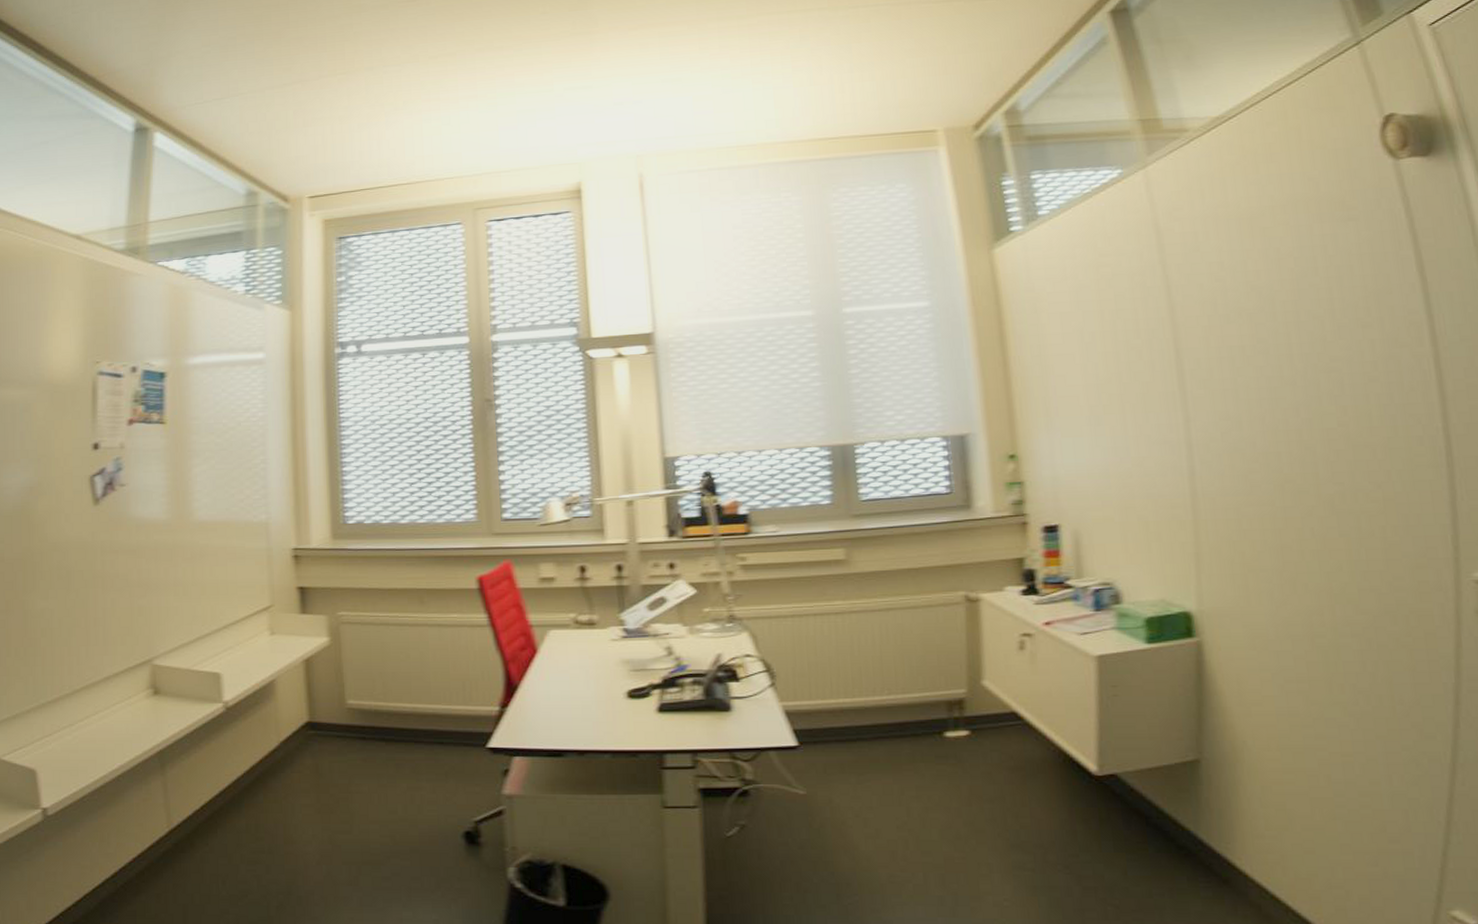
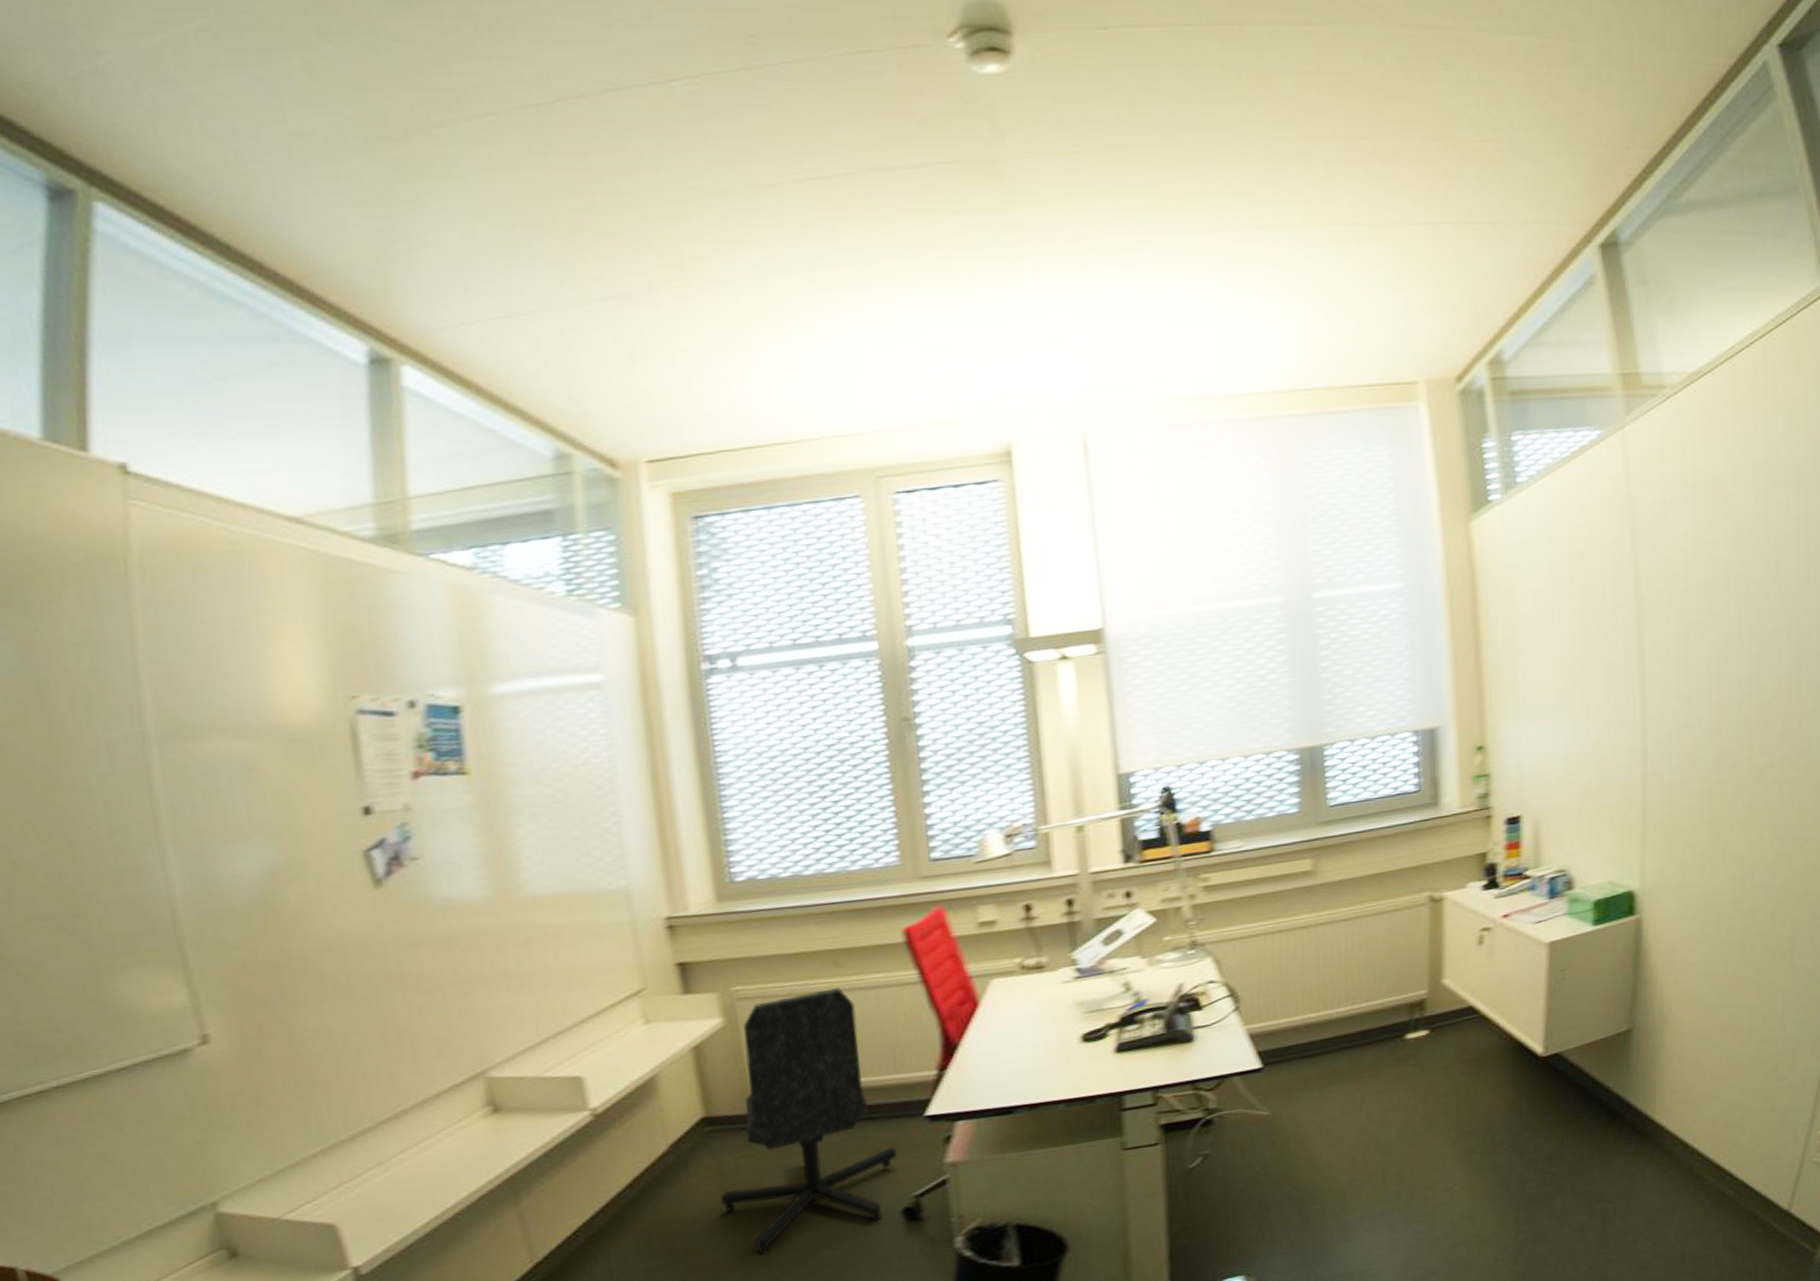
chair: none [315,622,462,855] -> present [720,987,897,1257]

